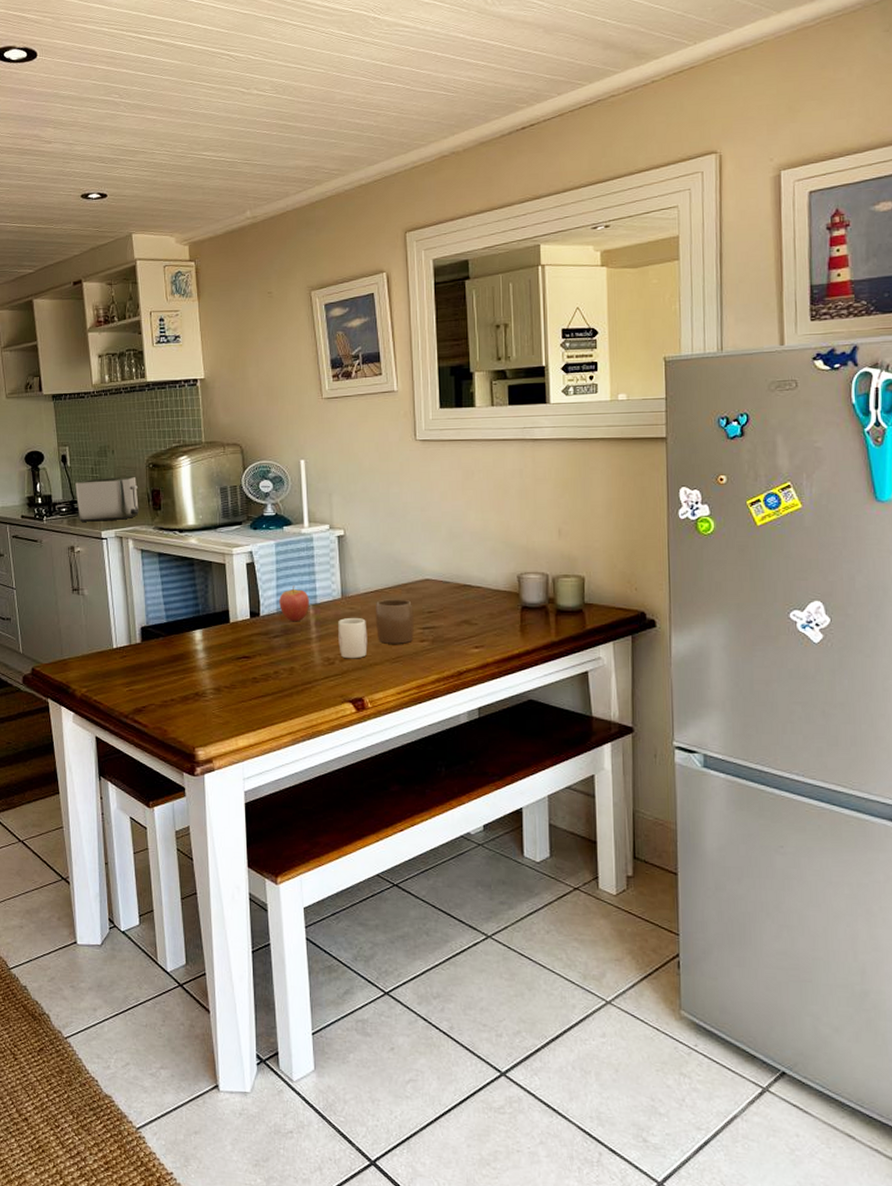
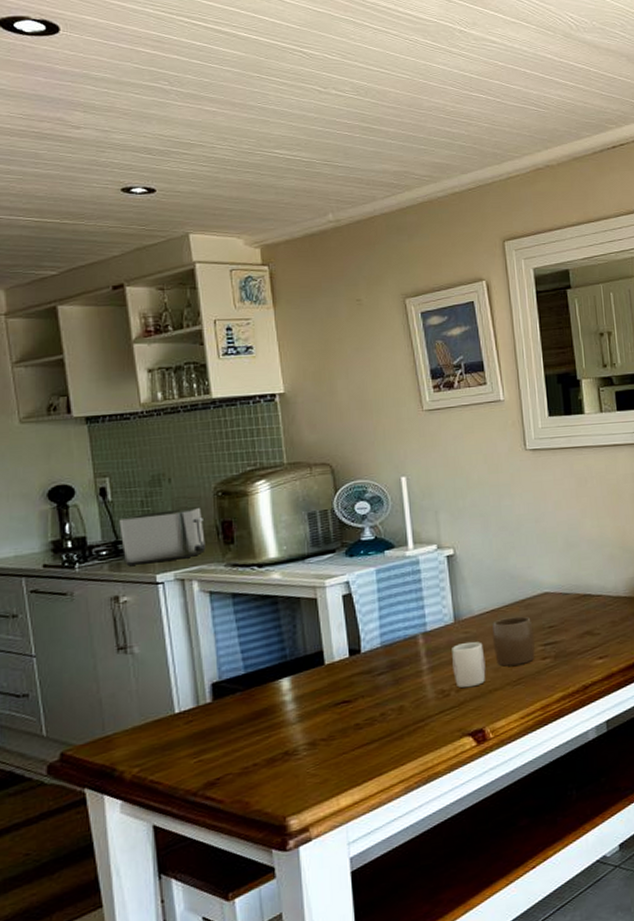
fruit: present [279,586,309,622] -> none [383,614,418,656]

